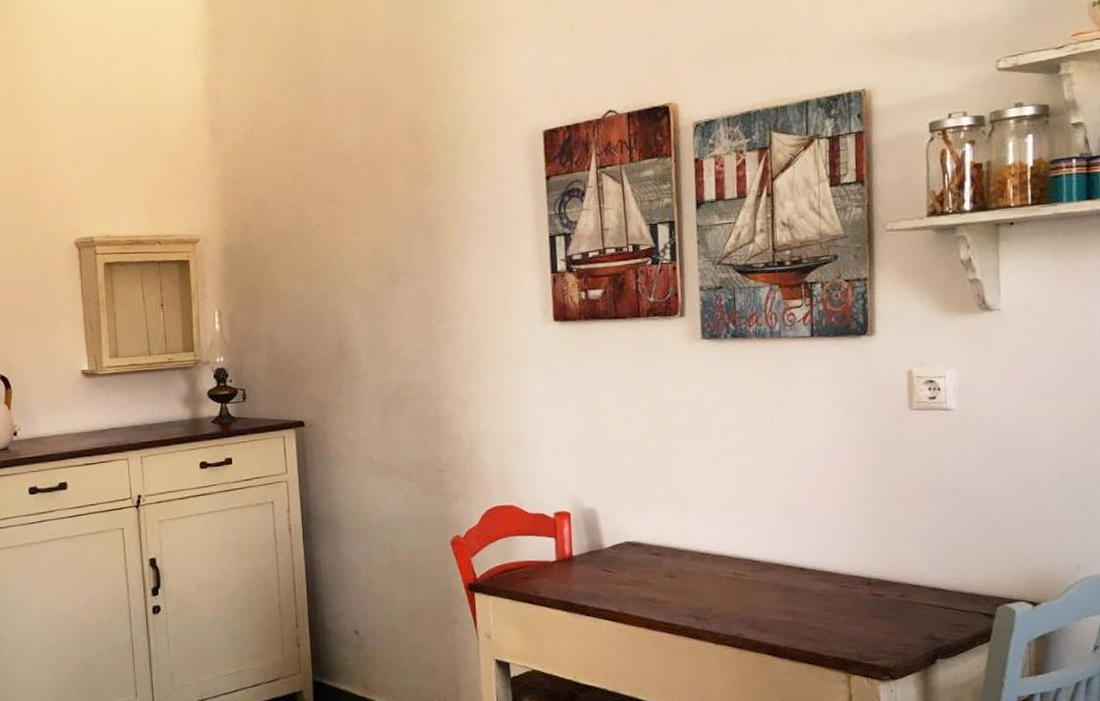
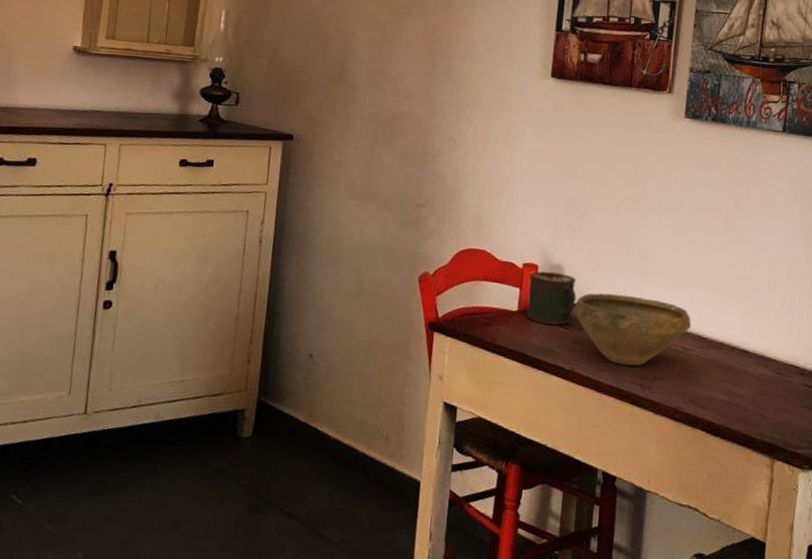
mug: none [563,517,615,570] -> present [526,271,577,325]
bowl: none [613,529,741,600] -> present [572,293,692,367]

